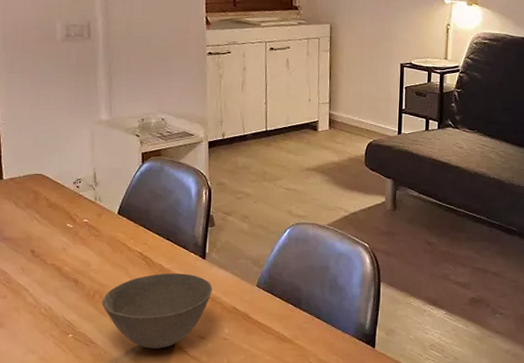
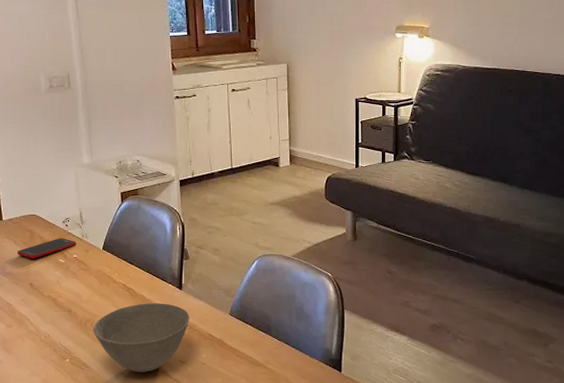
cell phone: none [18,200,88,223] -> present [17,238,77,259]

